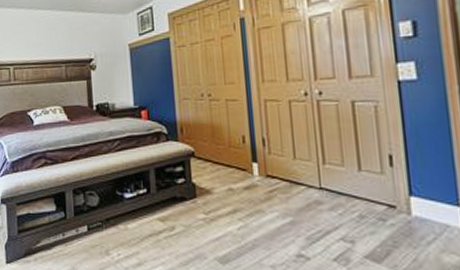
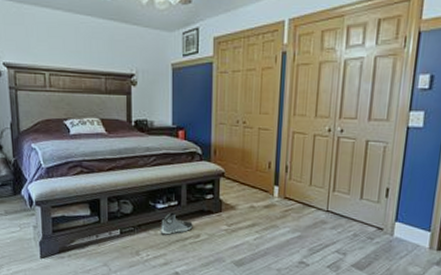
sneaker: none [130,202,166,229] -> present [160,212,193,235]

